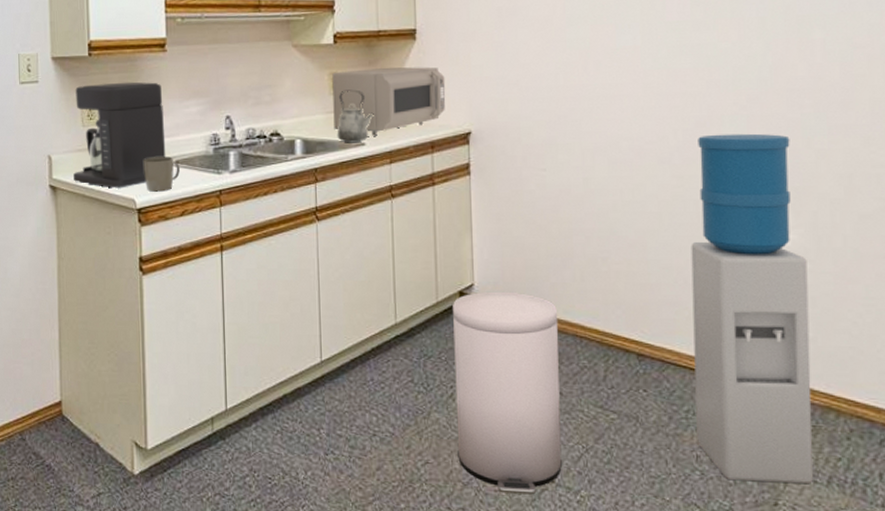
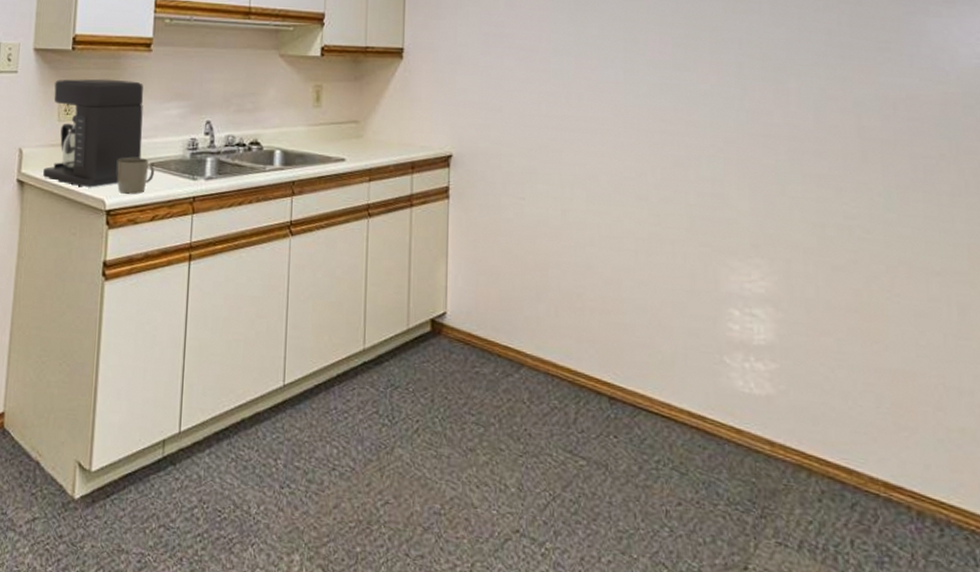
microwave: present [332,66,446,136] -> none [315,83,430,152]
kettle: present [337,89,374,143] -> none [317,103,356,158]
pedal bin: present [453,291,562,495] -> none [420,321,531,545]
water cooler: present [691,133,813,485] -> none [666,174,784,548]

